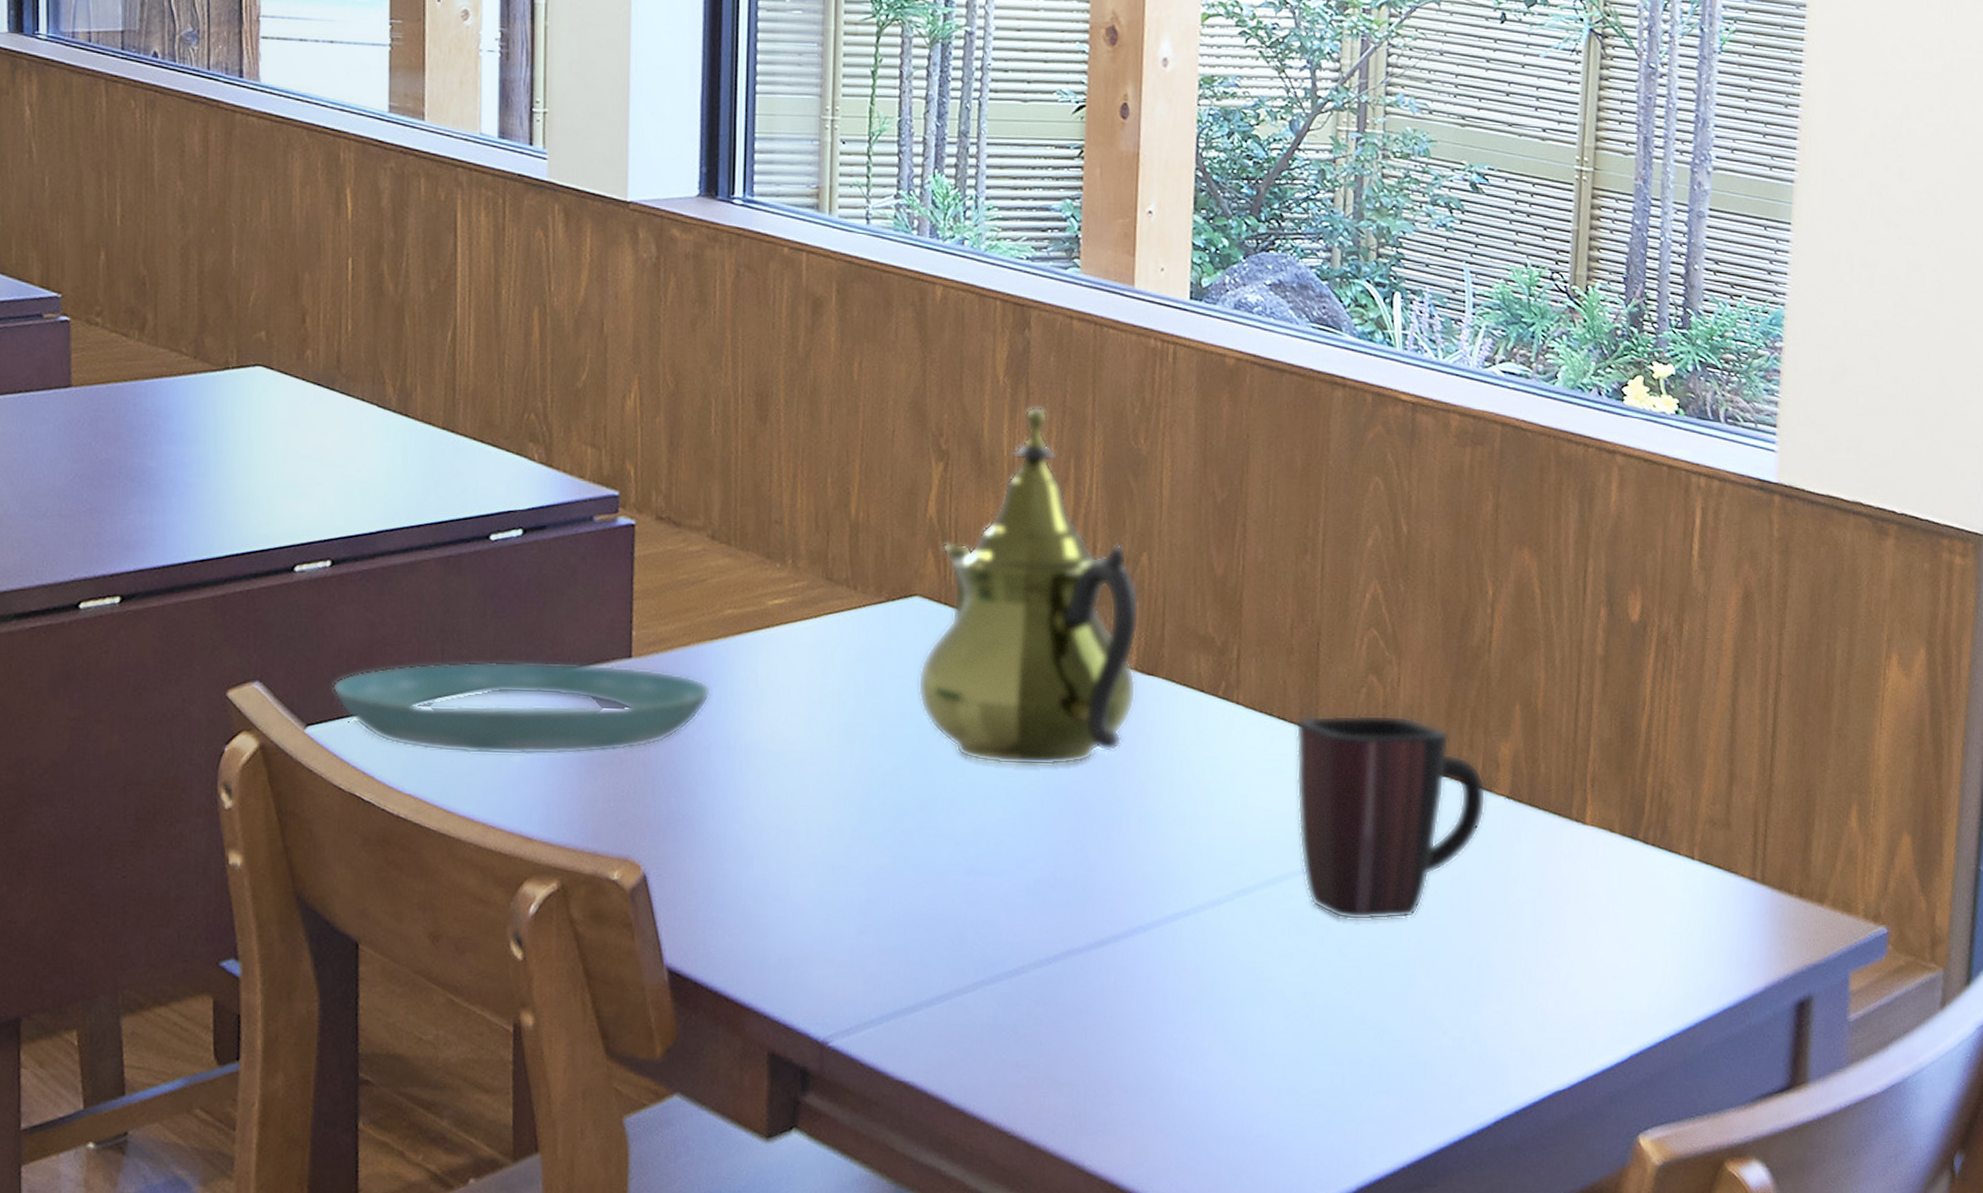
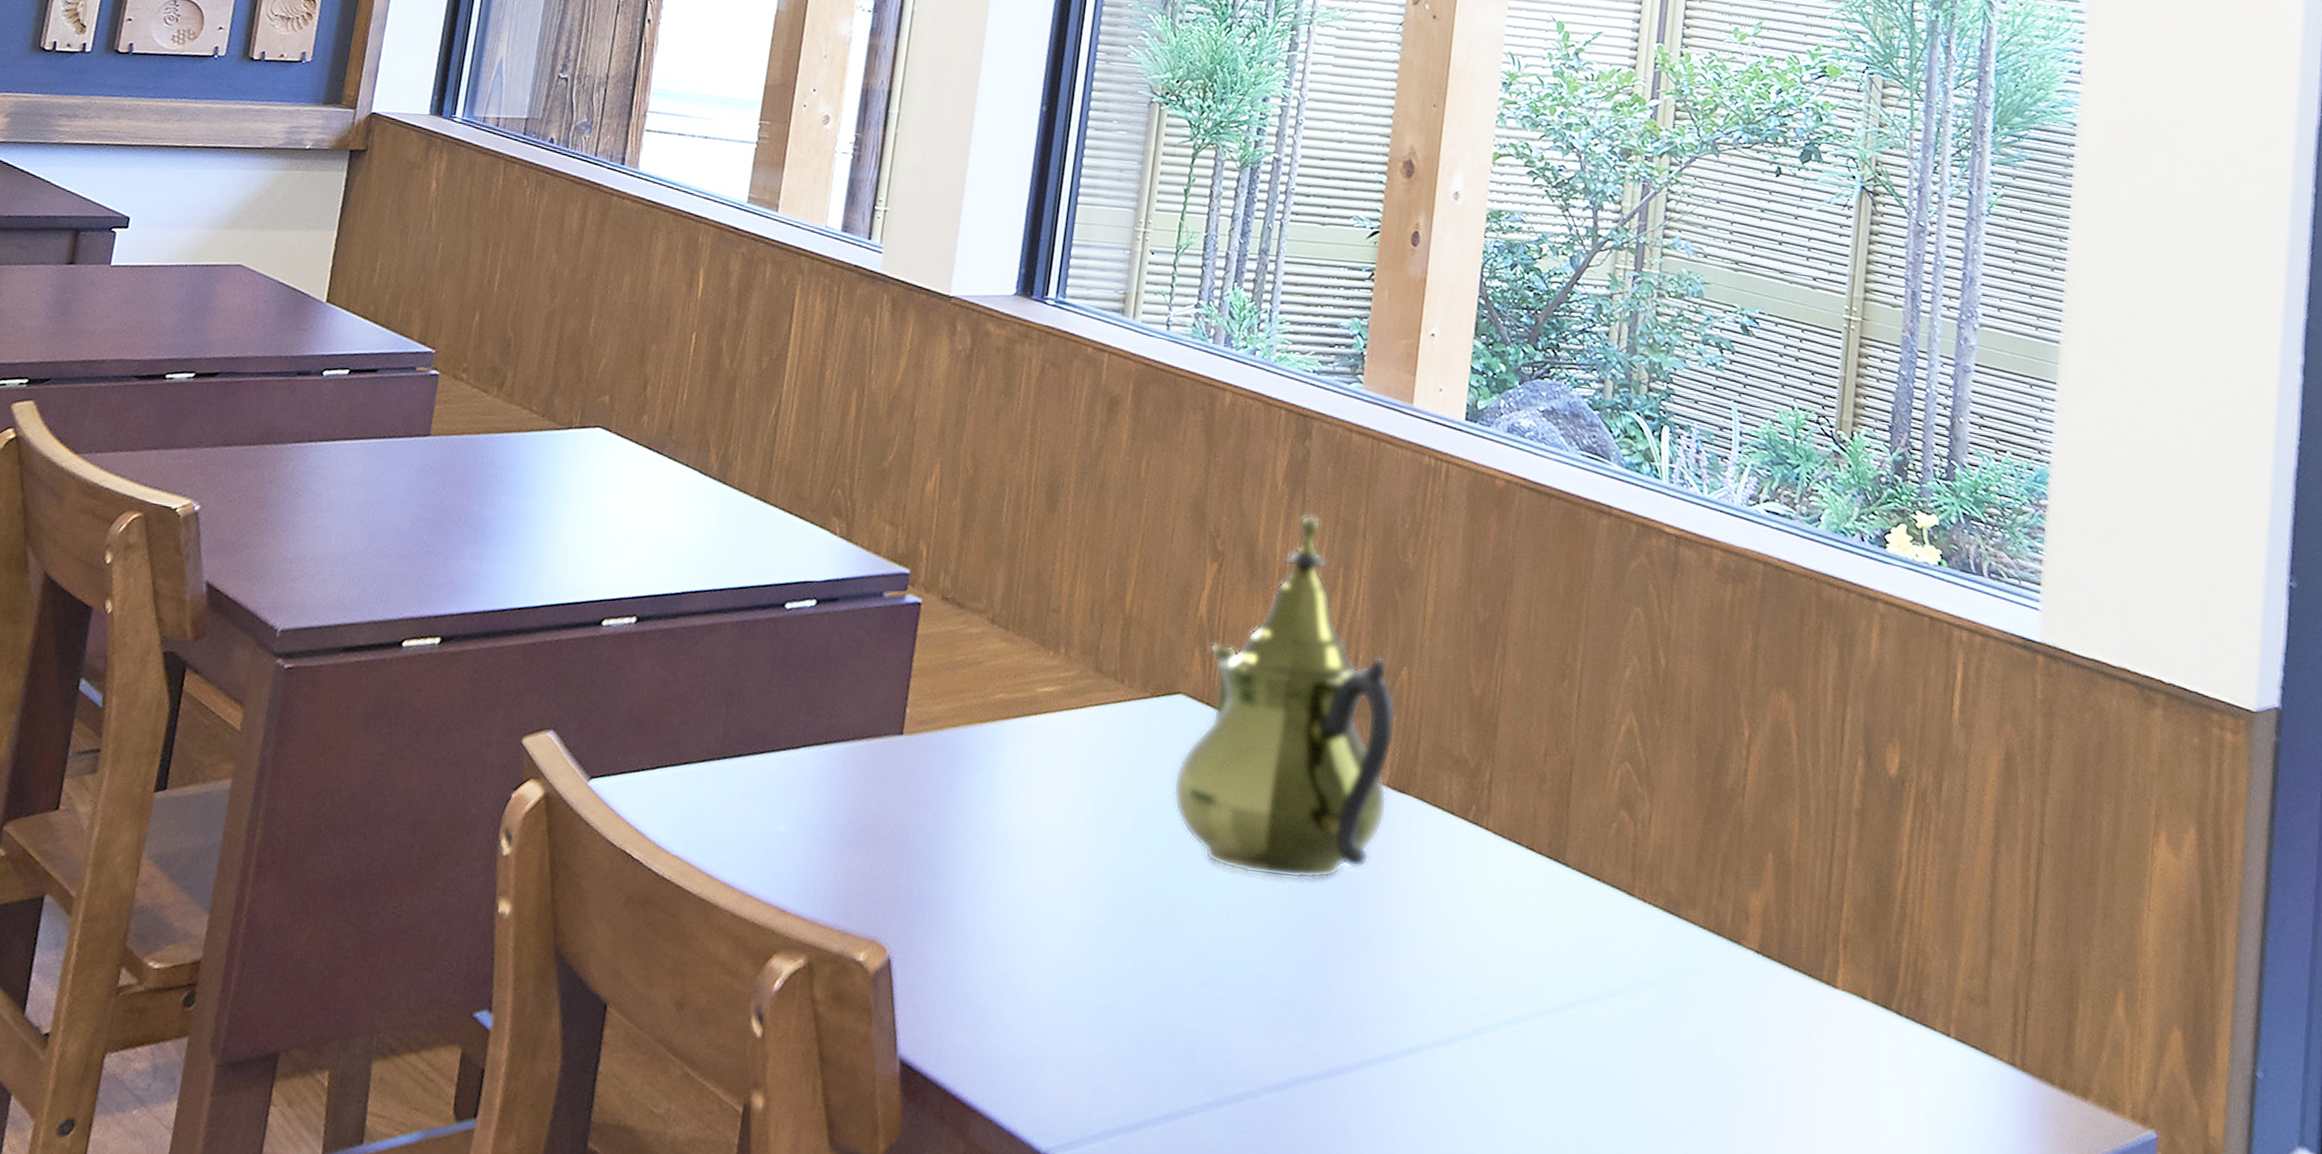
saucer: present [333,661,712,756] -> none [619,725,976,829]
mug: present [1295,714,1486,921] -> none [1540,848,1735,1075]

